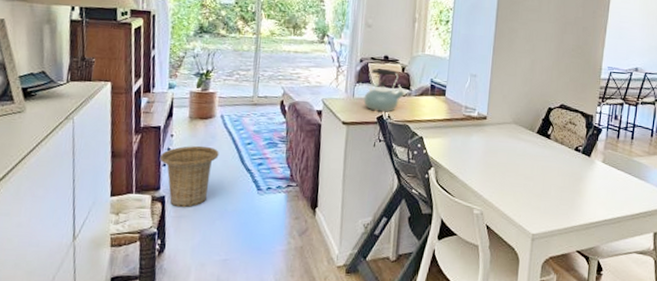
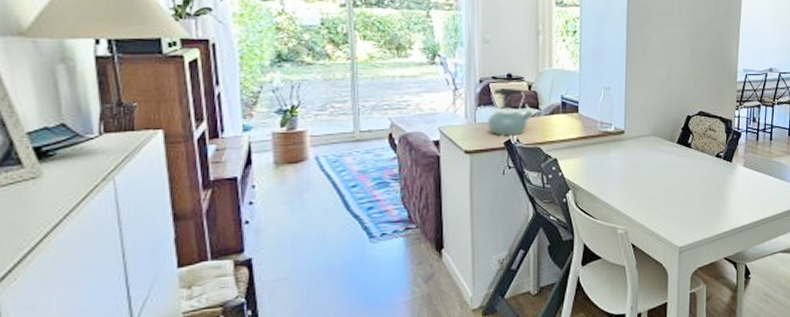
basket: present [160,145,219,208] -> none [240,194,317,270]

